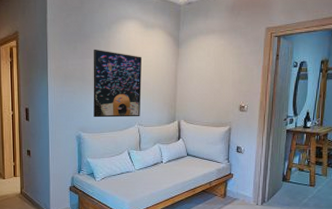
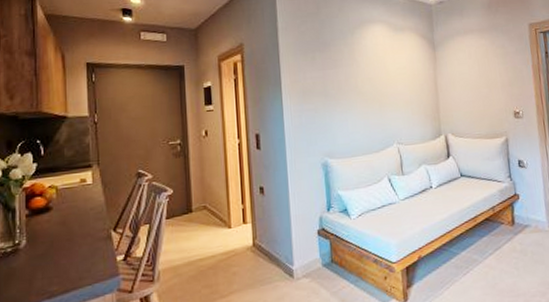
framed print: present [93,49,141,118] -> none [336,58,399,139]

